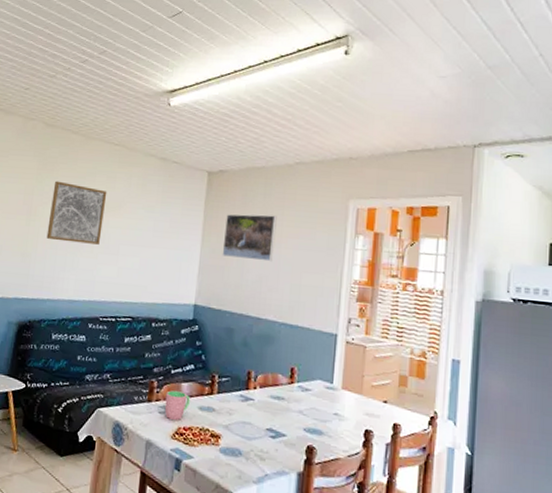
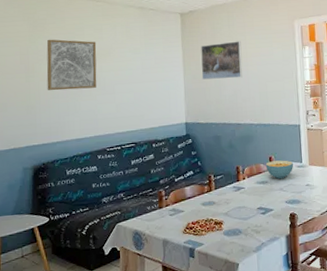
cup: present [164,390,190,421] -> none [173,194,194,219]
cereal bowl: none [284,373,322,399] -> present [265,160,294,179]

